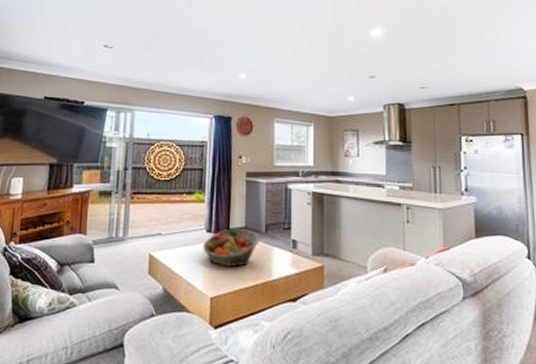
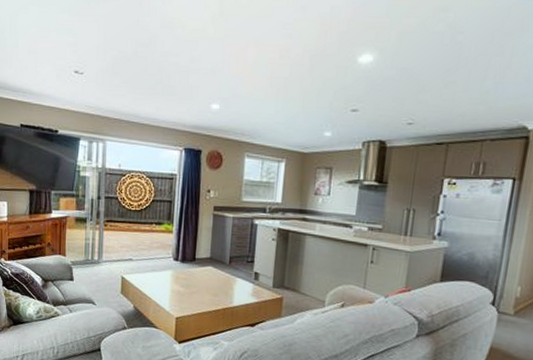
fruit basket: present [203,229,260,267] -> none [170,259,224,293]

